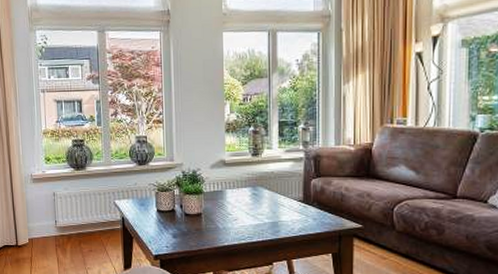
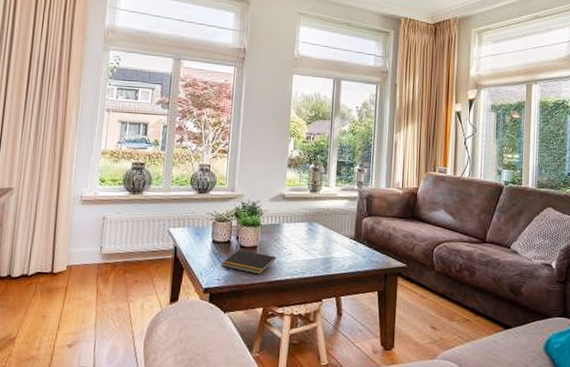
notepad: none [167,218,222,241] -> present [220,250,276,275]

